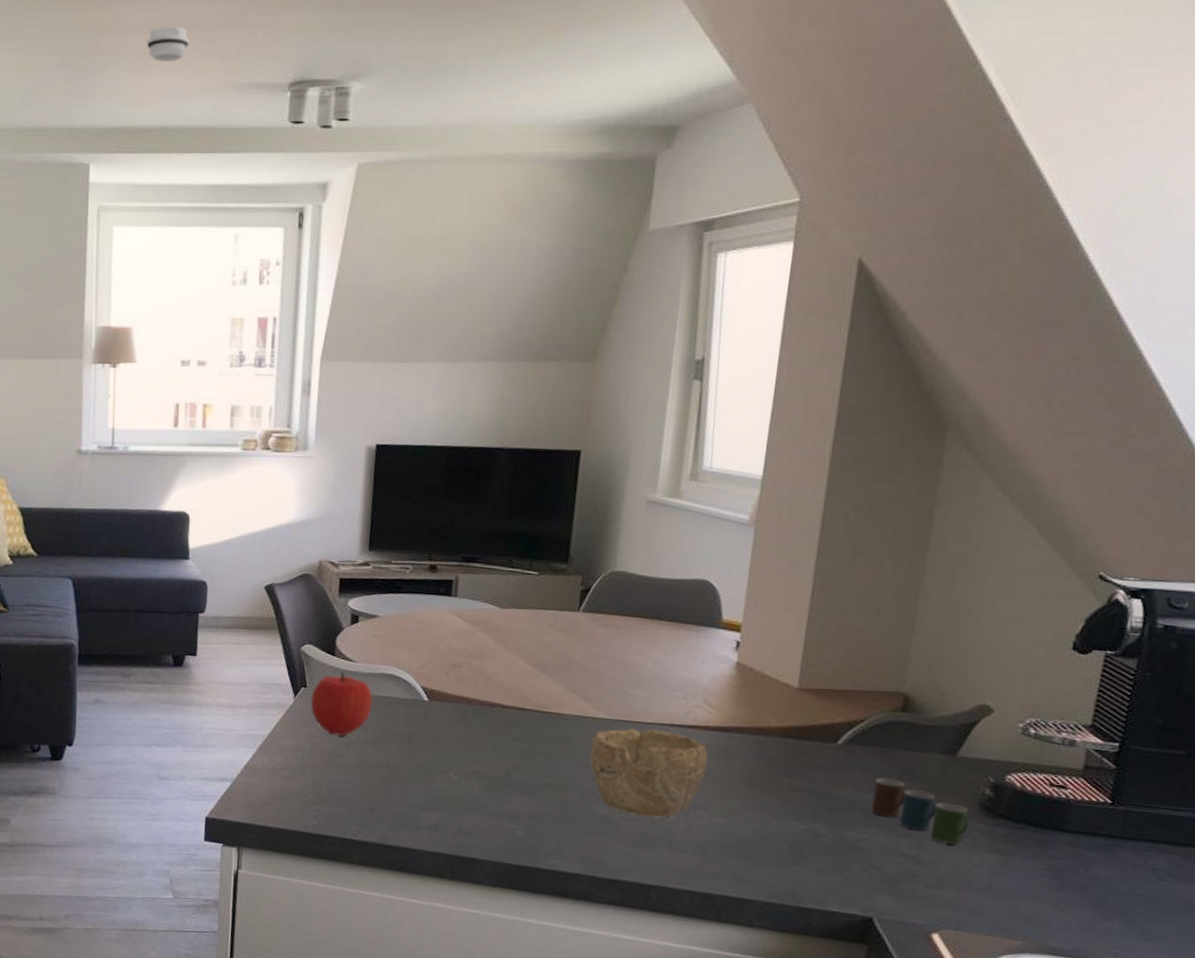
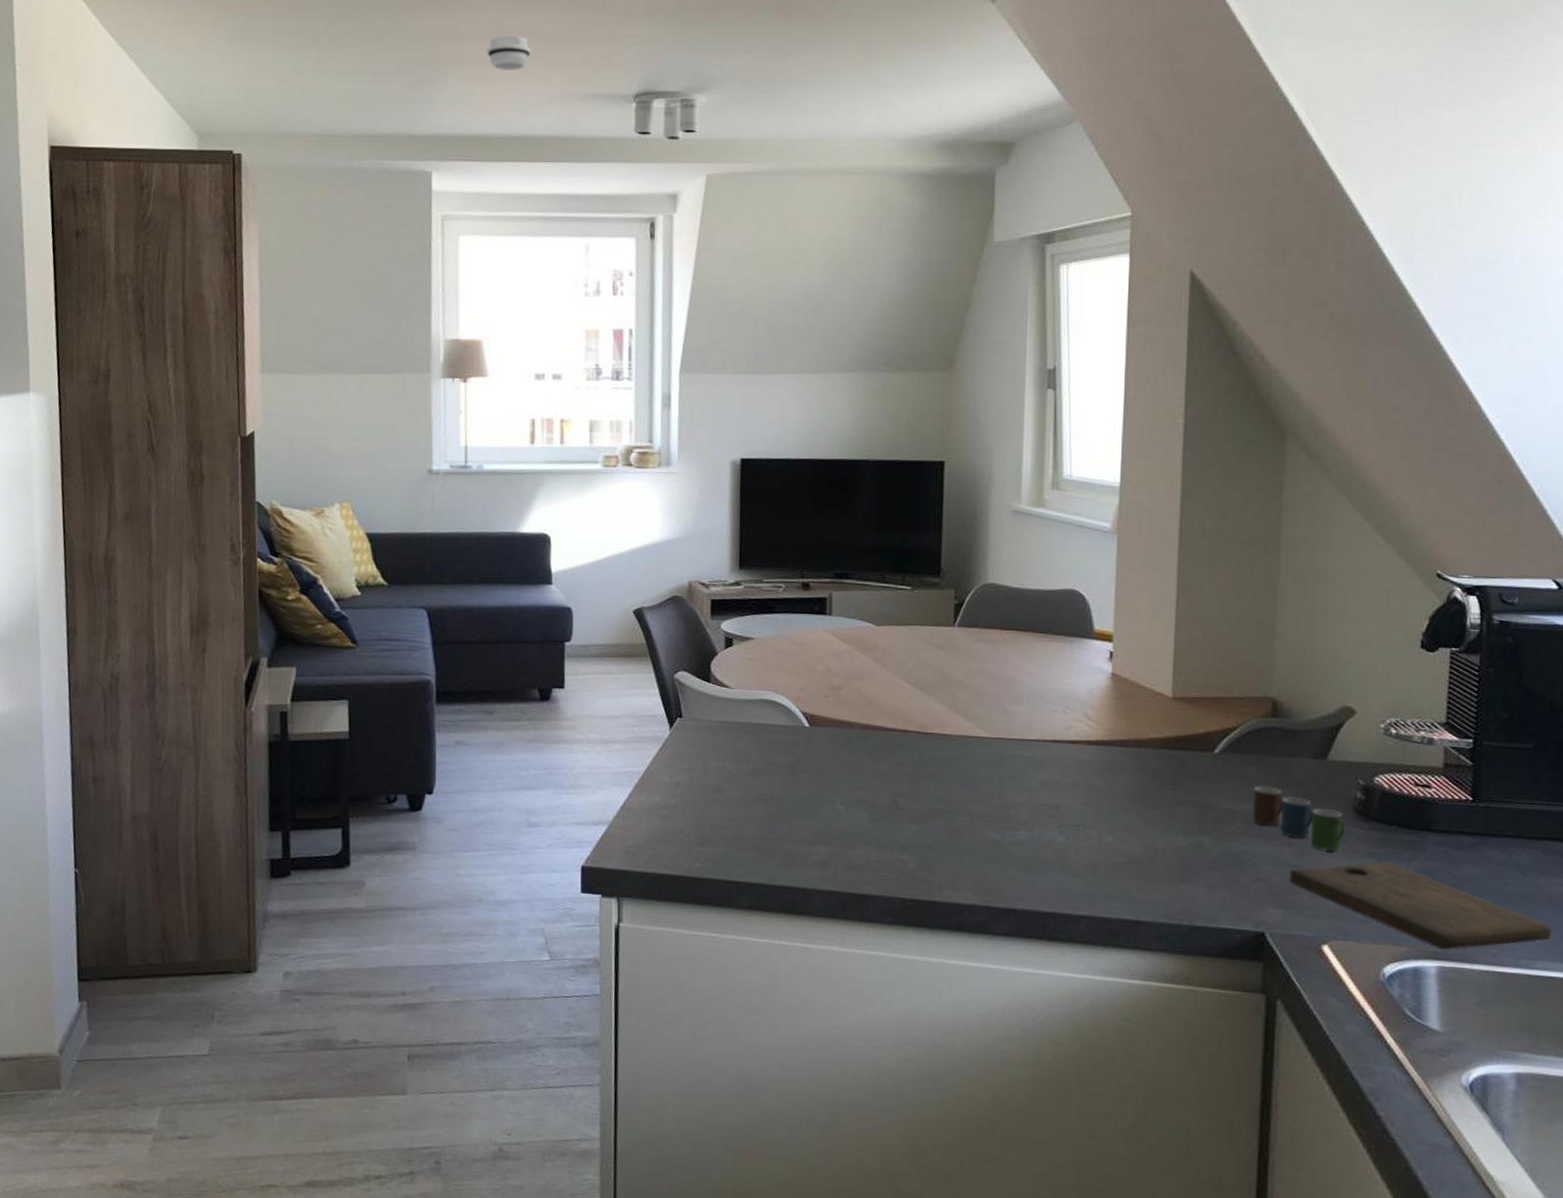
fruit: present [310,671,373,737] -> none [687,699,752,770]
bowl: present [590,728,708,818] -> none [976,746,1092,839]
cutting board: none [903,857,1184,947] -> present [1289,861,1552,950]

